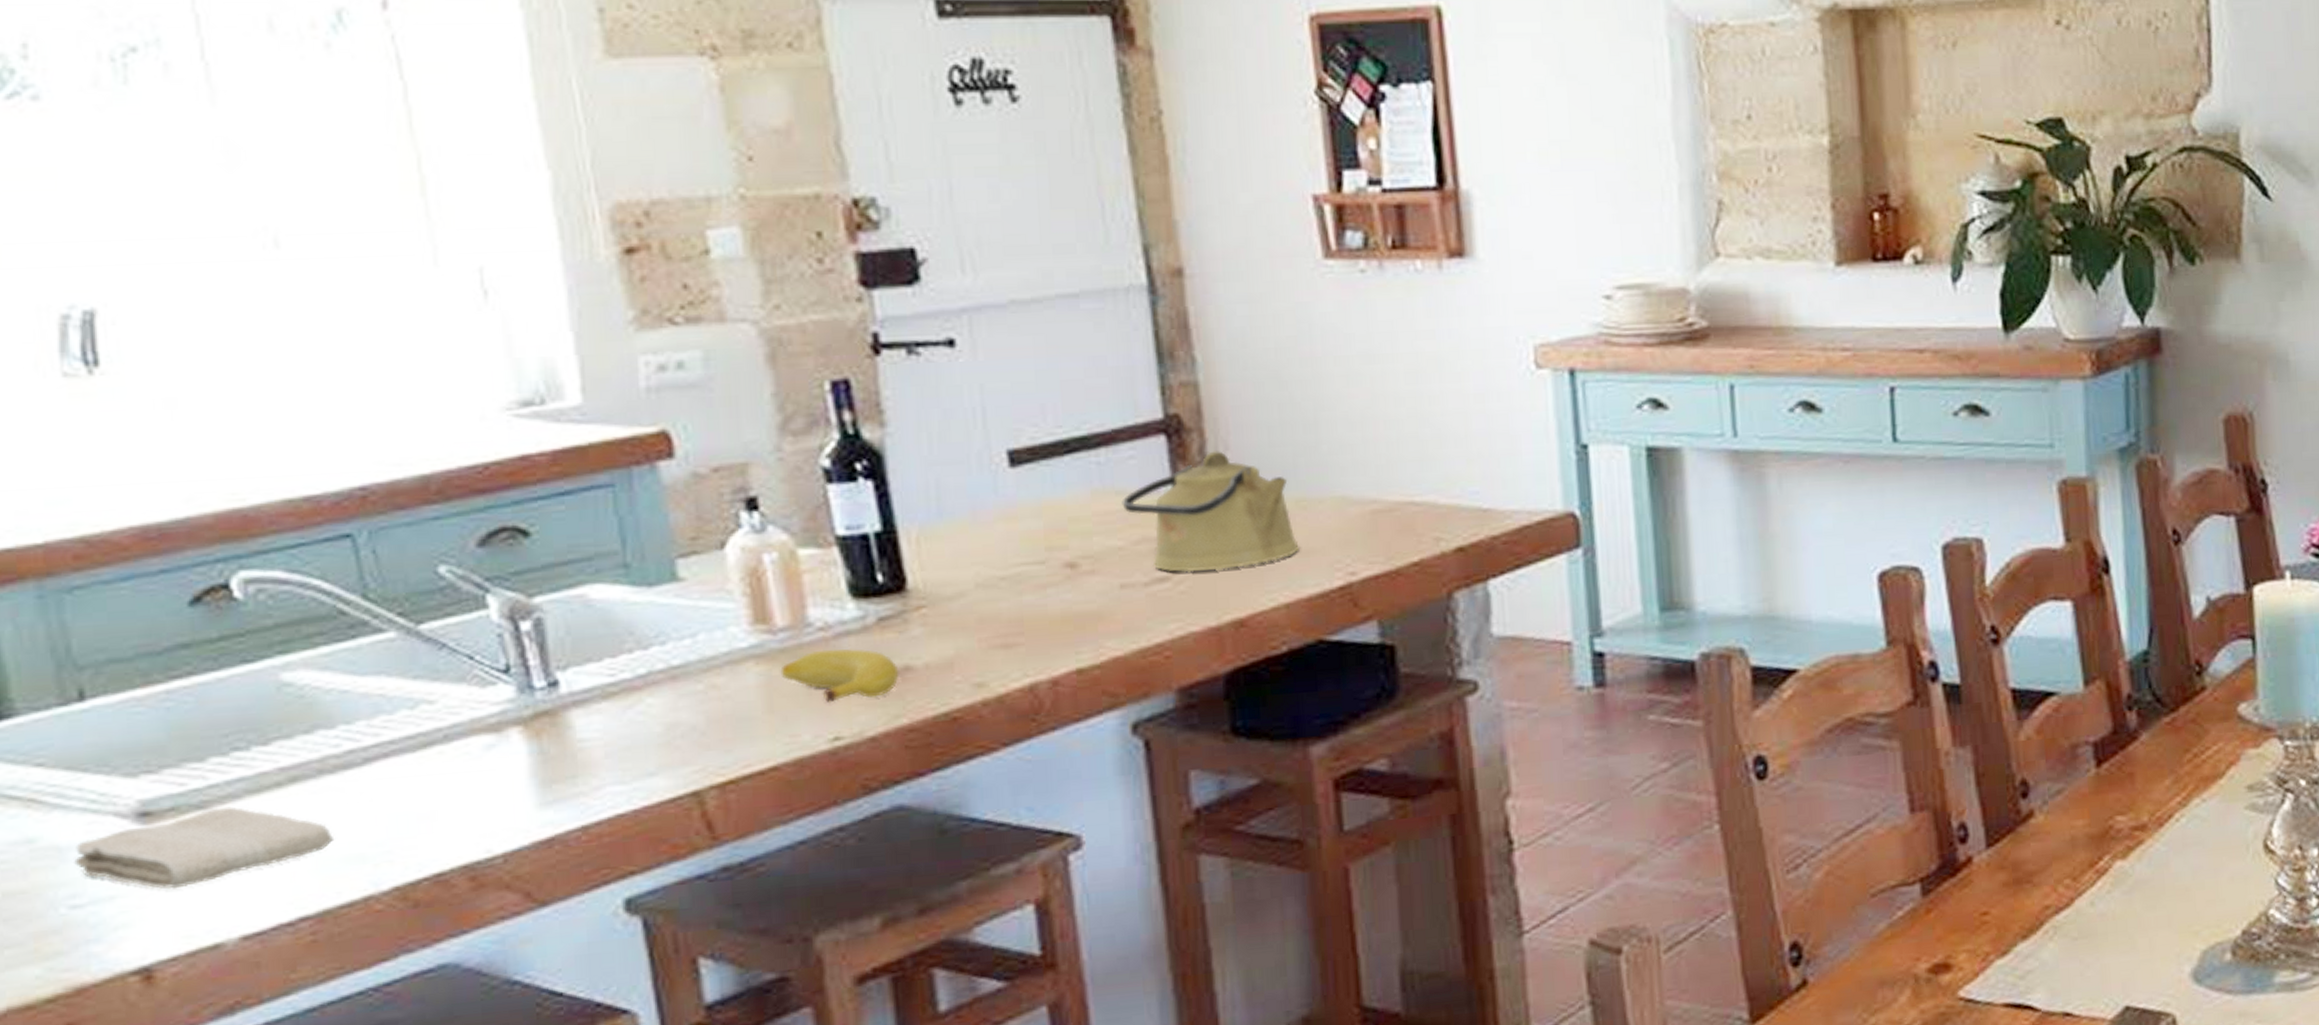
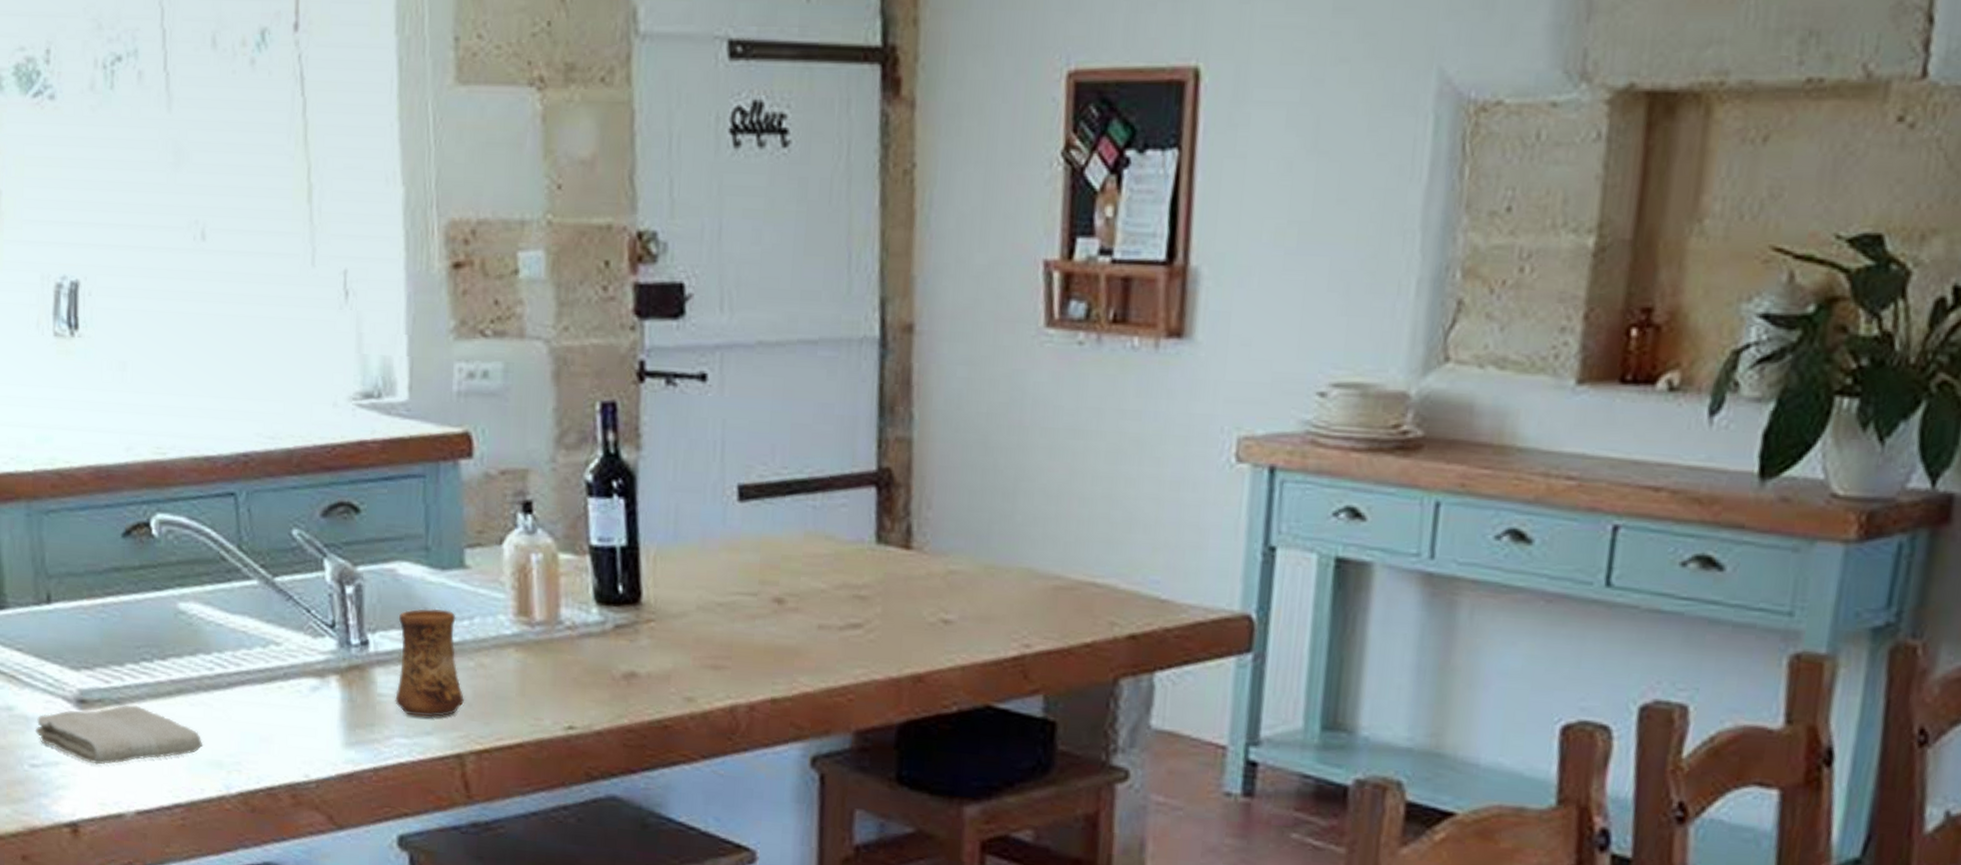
cup: none [597,630,695,758] -> present [395,608,464,718]
banana: present [780,649,900,703] -> none [533,646,626,696]
kettle: present [1121,451,1299,573] -> none [829,508,982,625]

